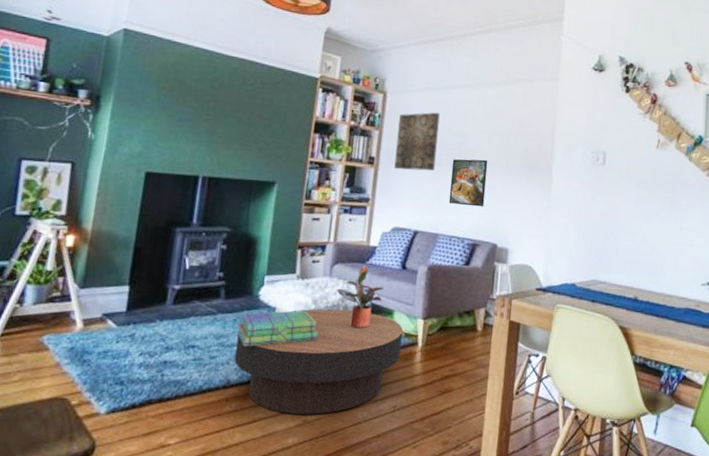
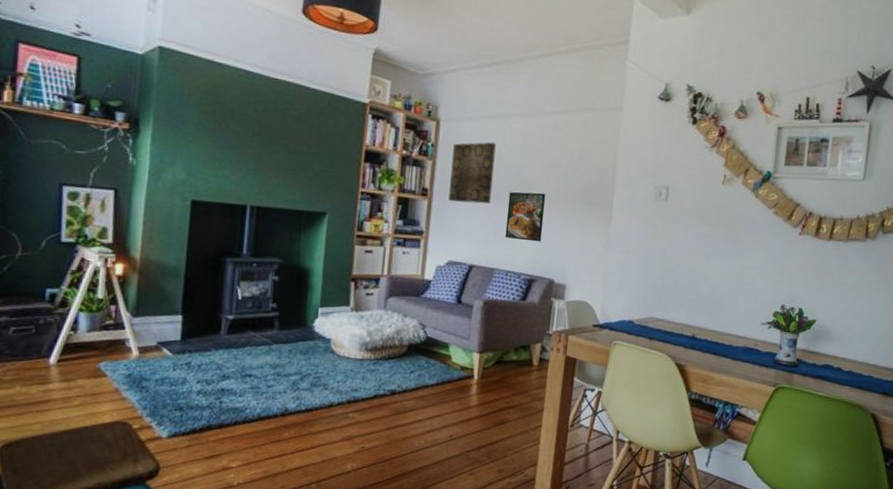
coffee table: present [234,308,403,415] -> none [291,341,459,442]
stack of books: present [237,310,318,347] -> none [293,342,374,377]
potted plant: present [336,265,384,328] -> none [391,298,440,360]

